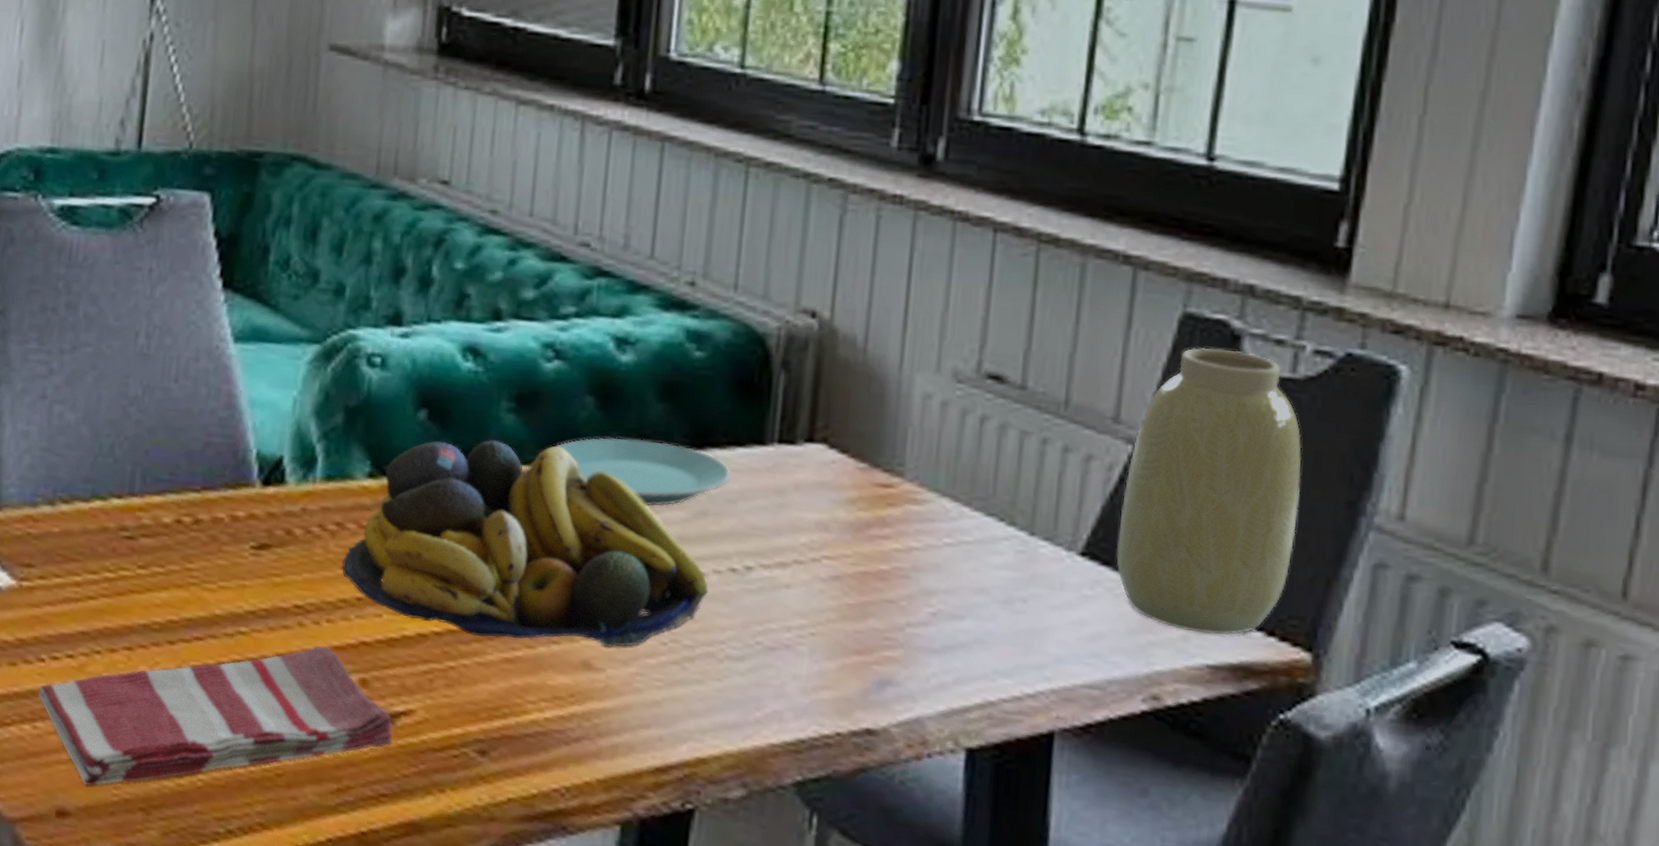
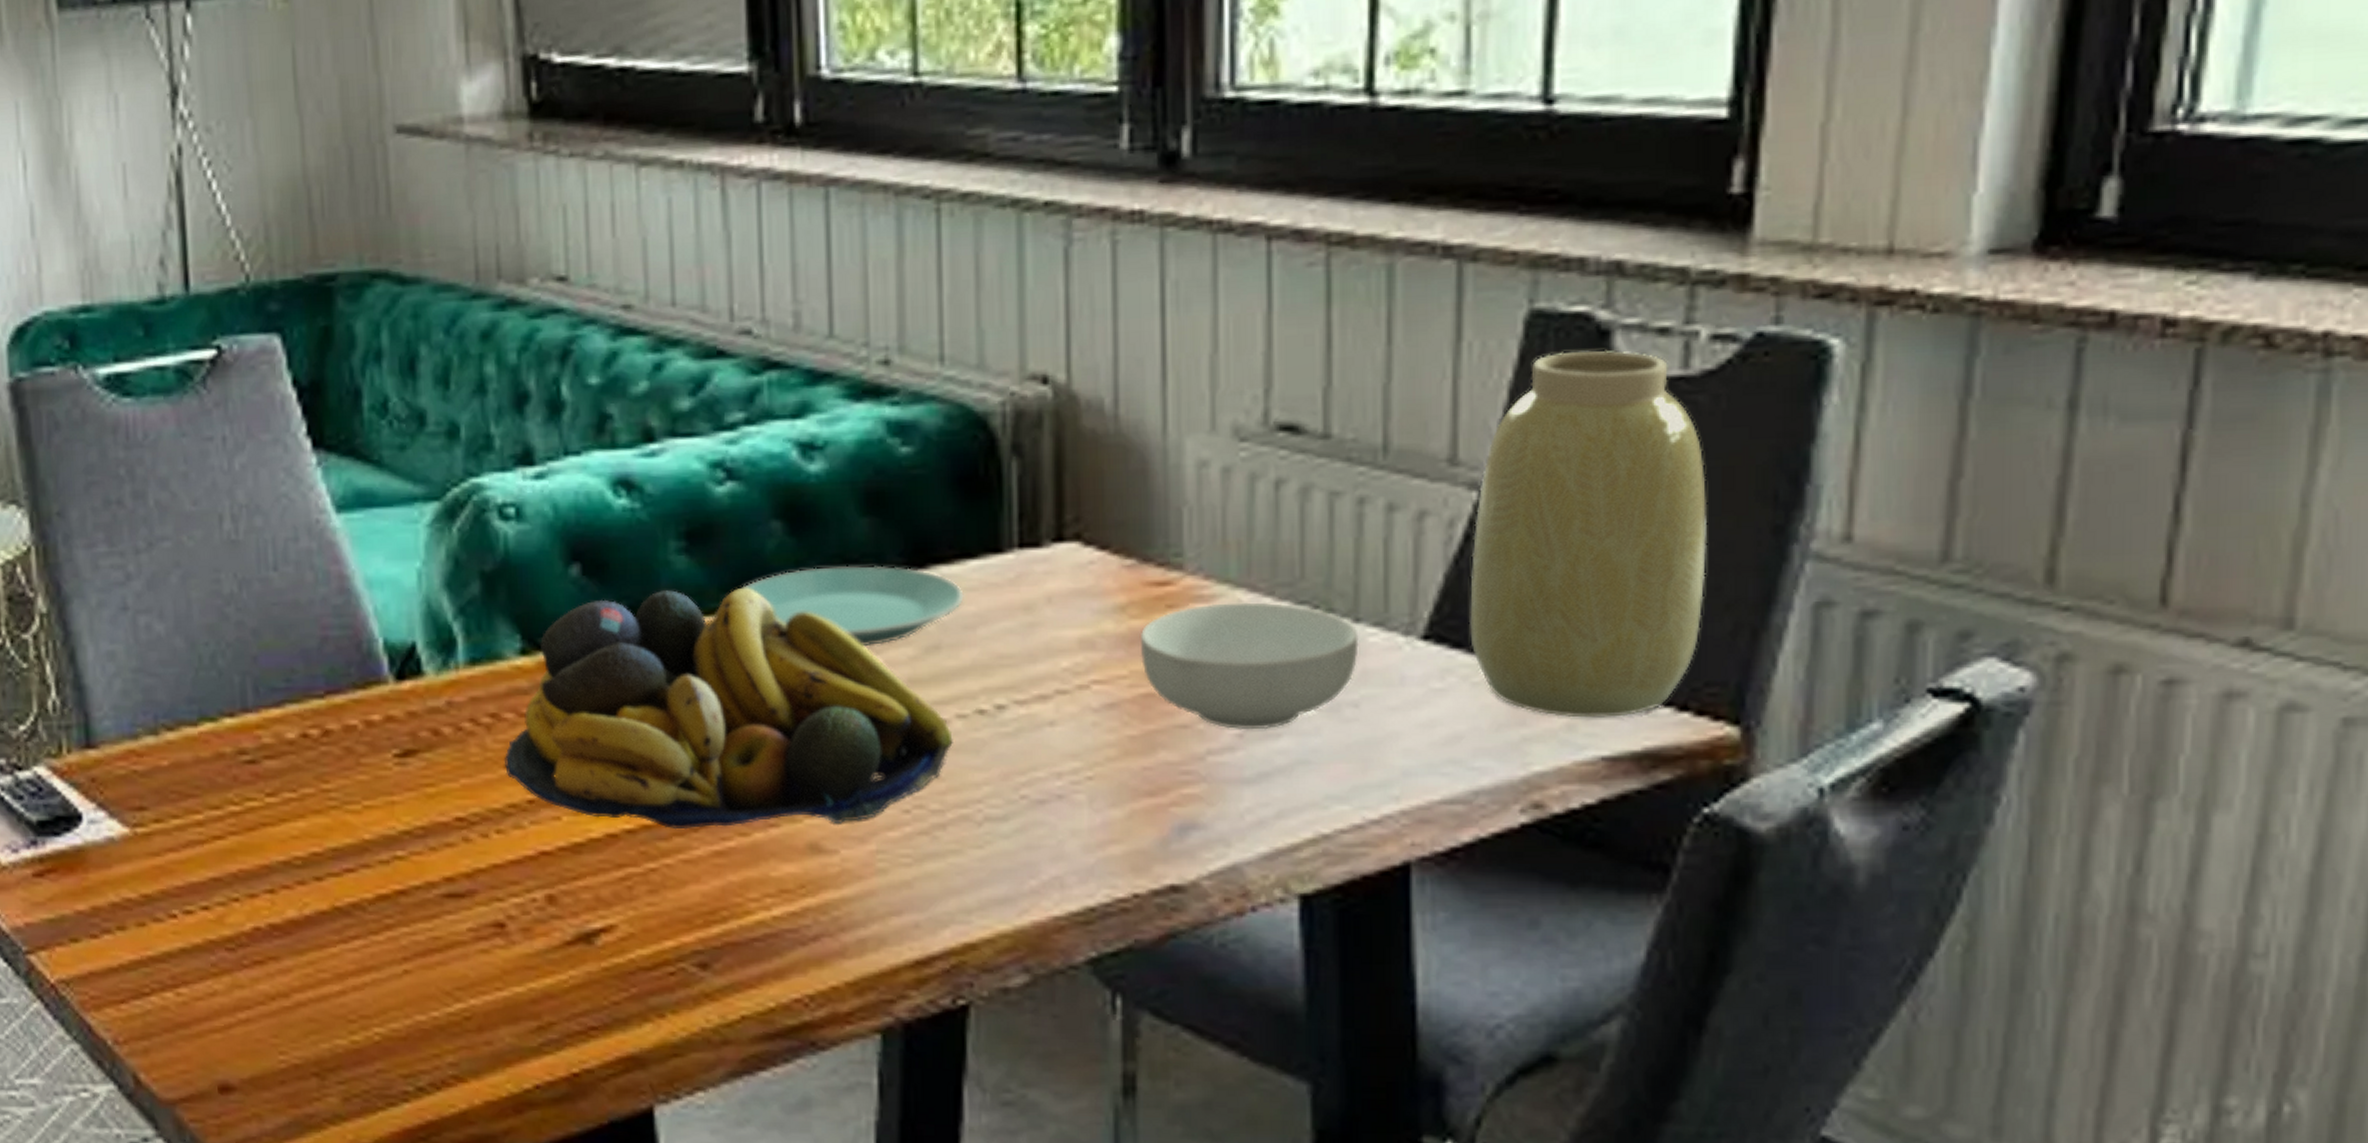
dish towel: present [38,646,393,786] -> none [176,862,594,1054]
cereal bowl: none [862,506,1032,612] -> present [1139,602,1359,730]

